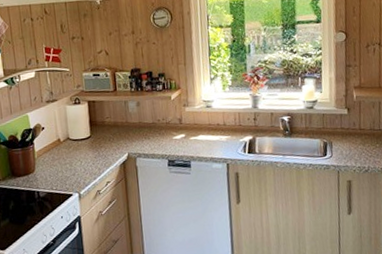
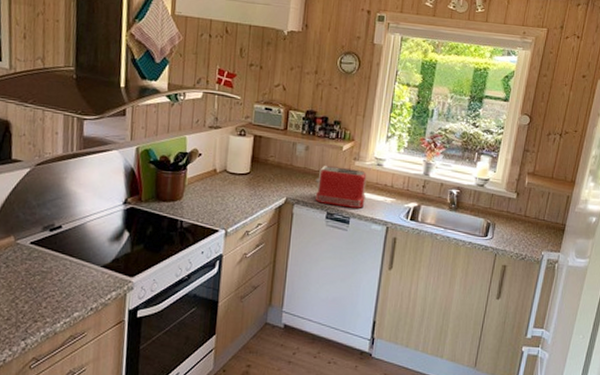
toaster: none [151,114,202,153] -> present [315,165,367,208]

